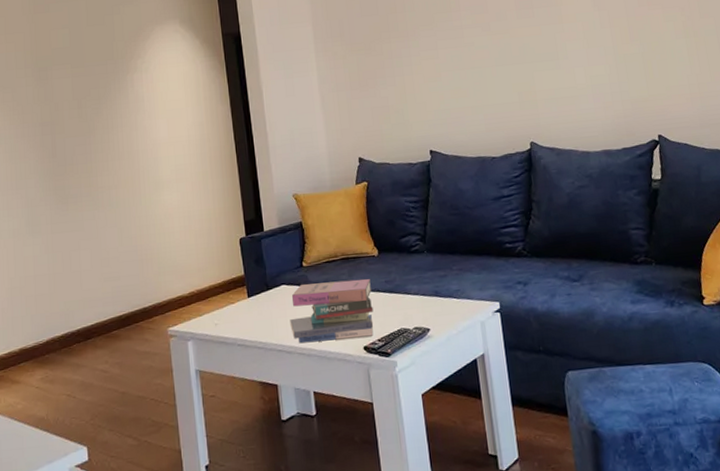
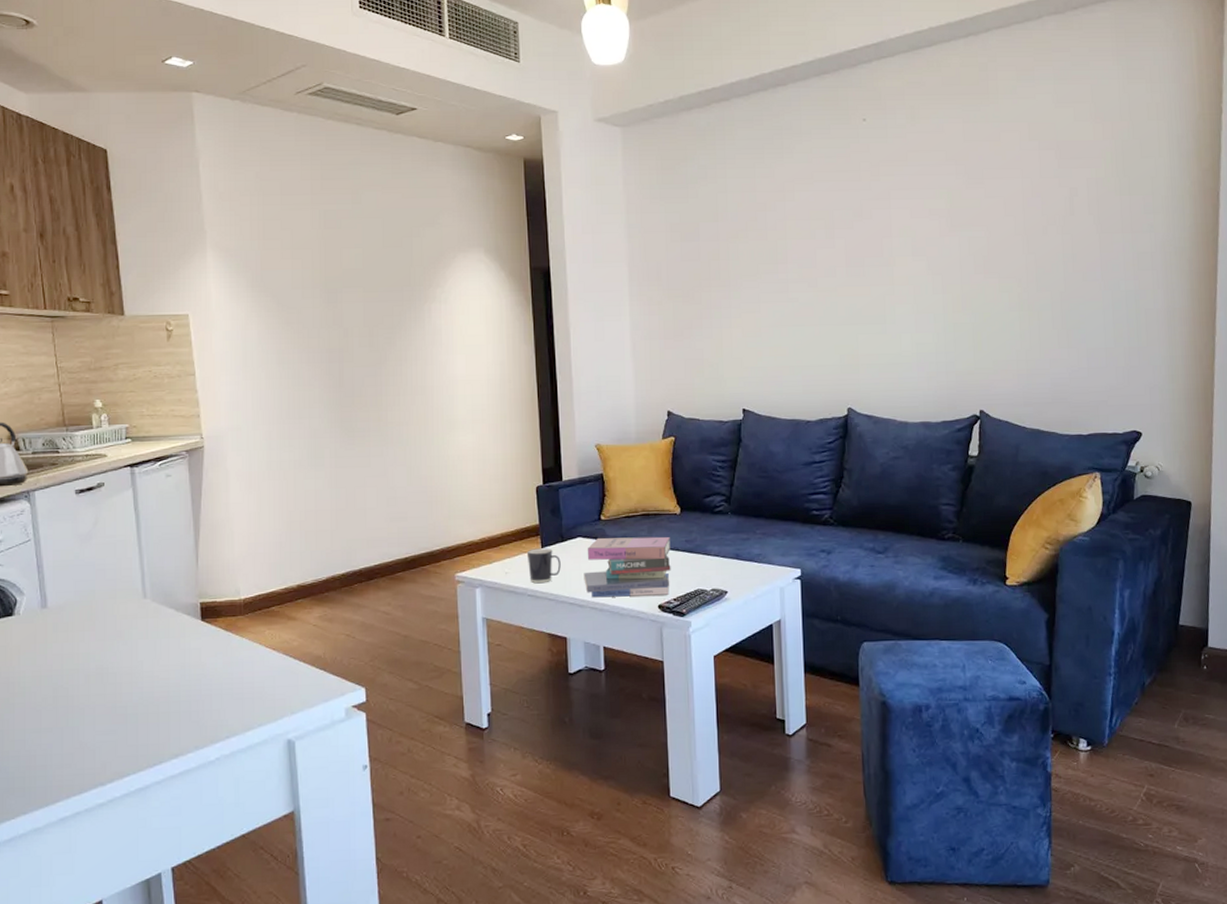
mug: none [234,297,268,333] -> present [526,548,561,584]

